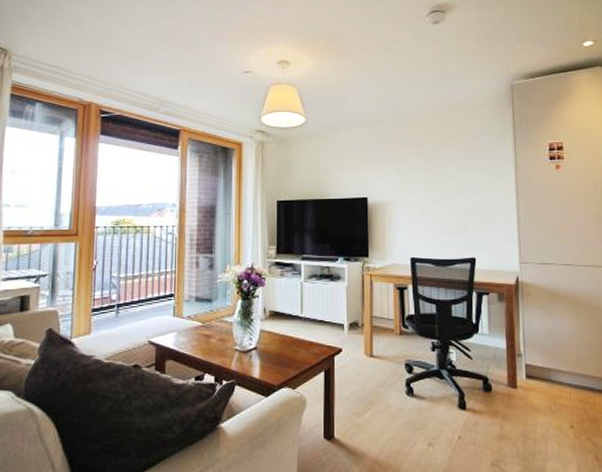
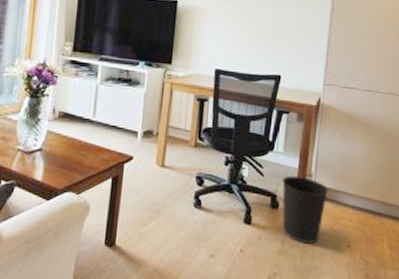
wastebasket: none [492,356,542,426] -> present [282,175,329,244]

